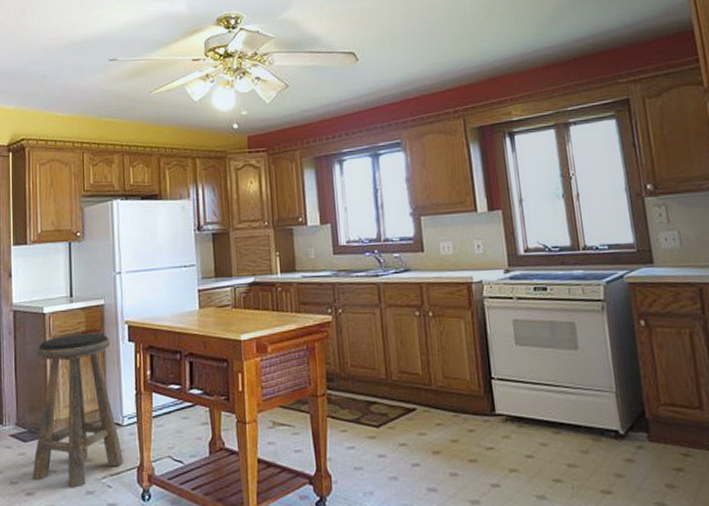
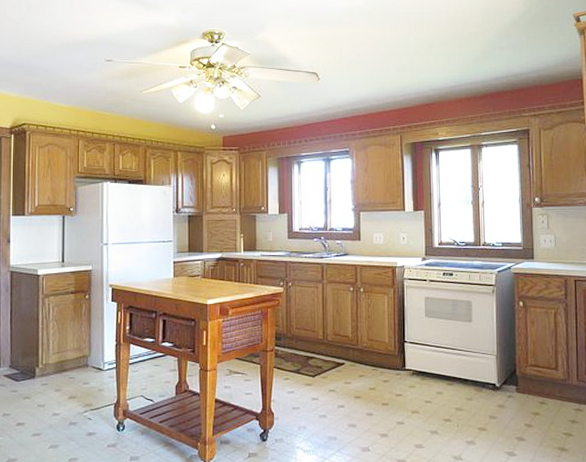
stool: present [32,332,123,488] -> none [23,293,103,420]

